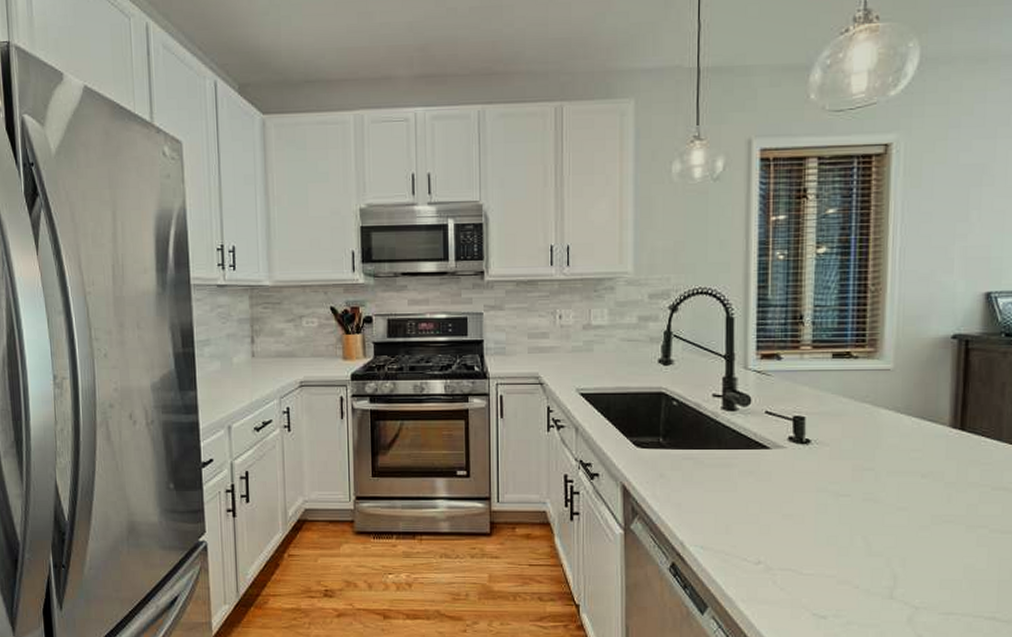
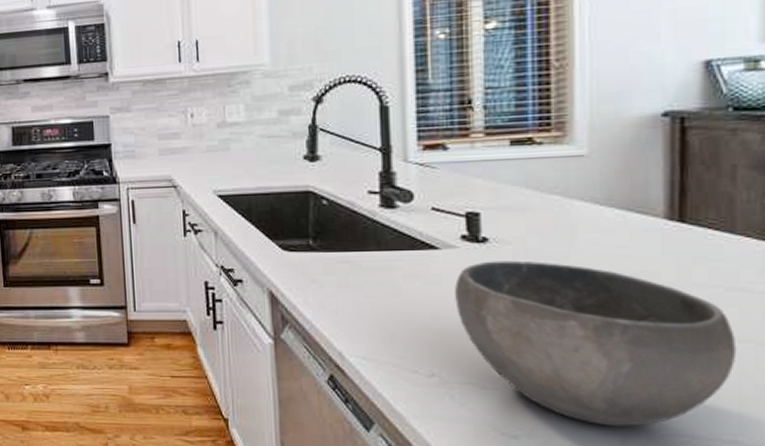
bowl: none [781,460,999,607] -> present [455,260,737,427]

